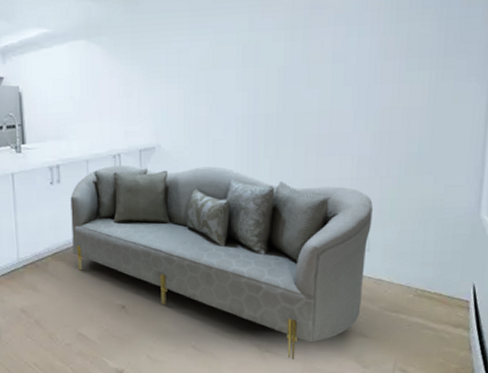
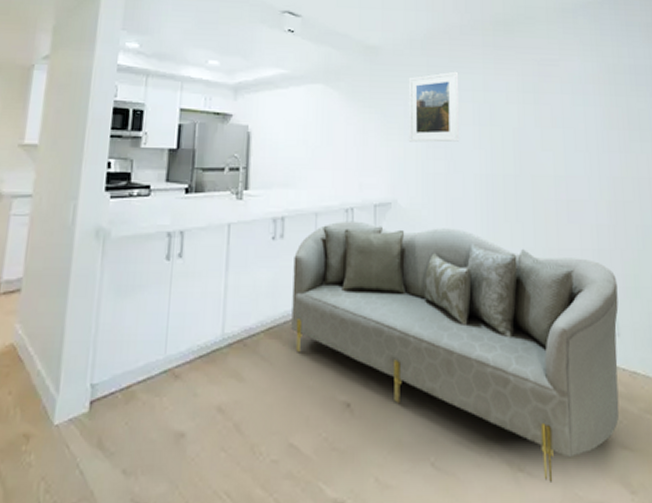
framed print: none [170,13,223,90] -> present [408,71,460,142]

